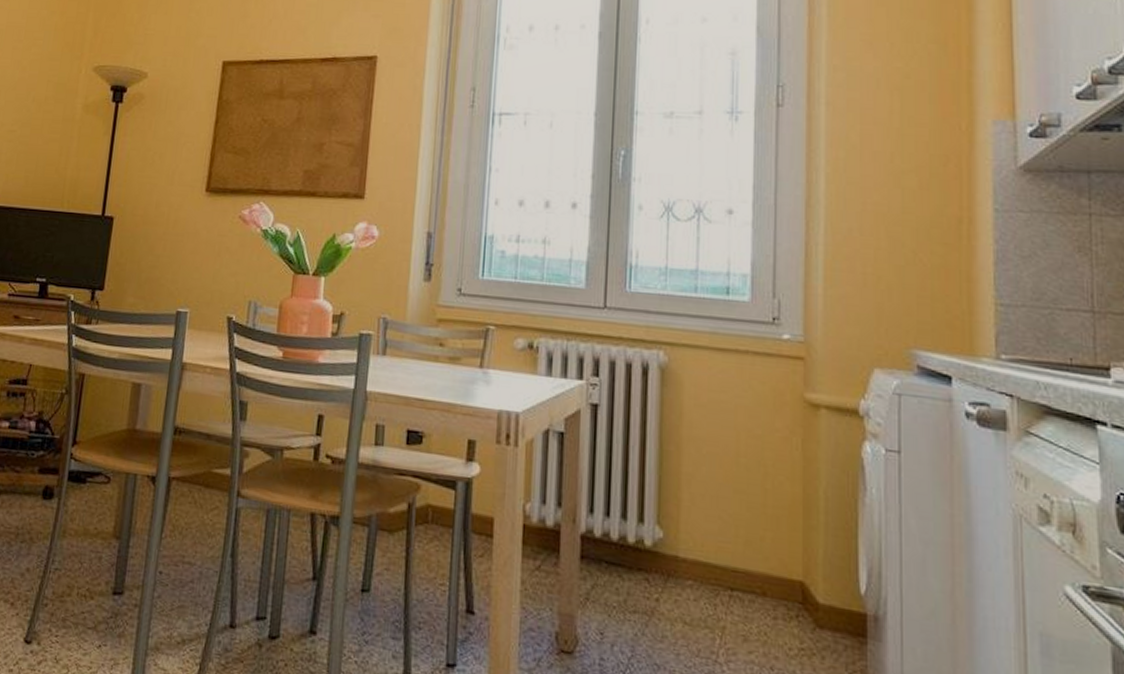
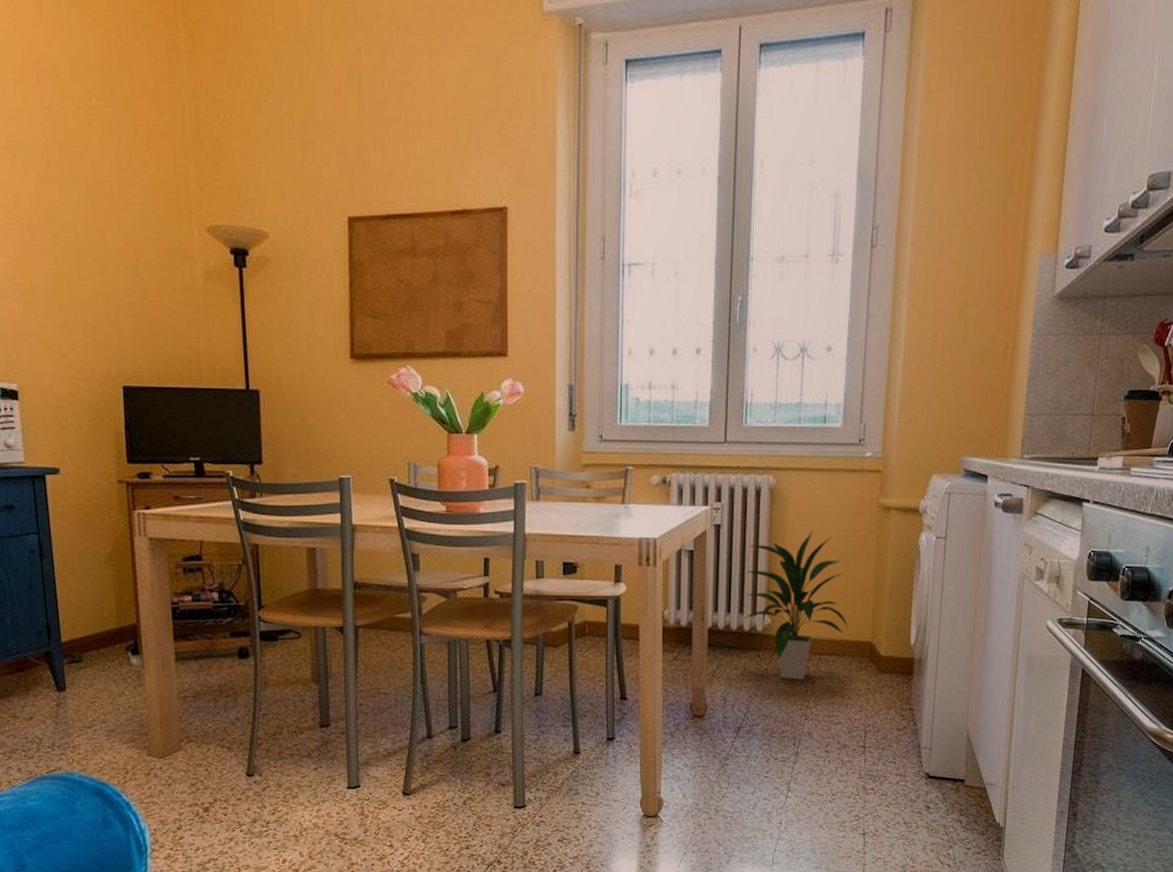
indoor plant: none [626,424,770,623] -> present [742,531,849,680]

